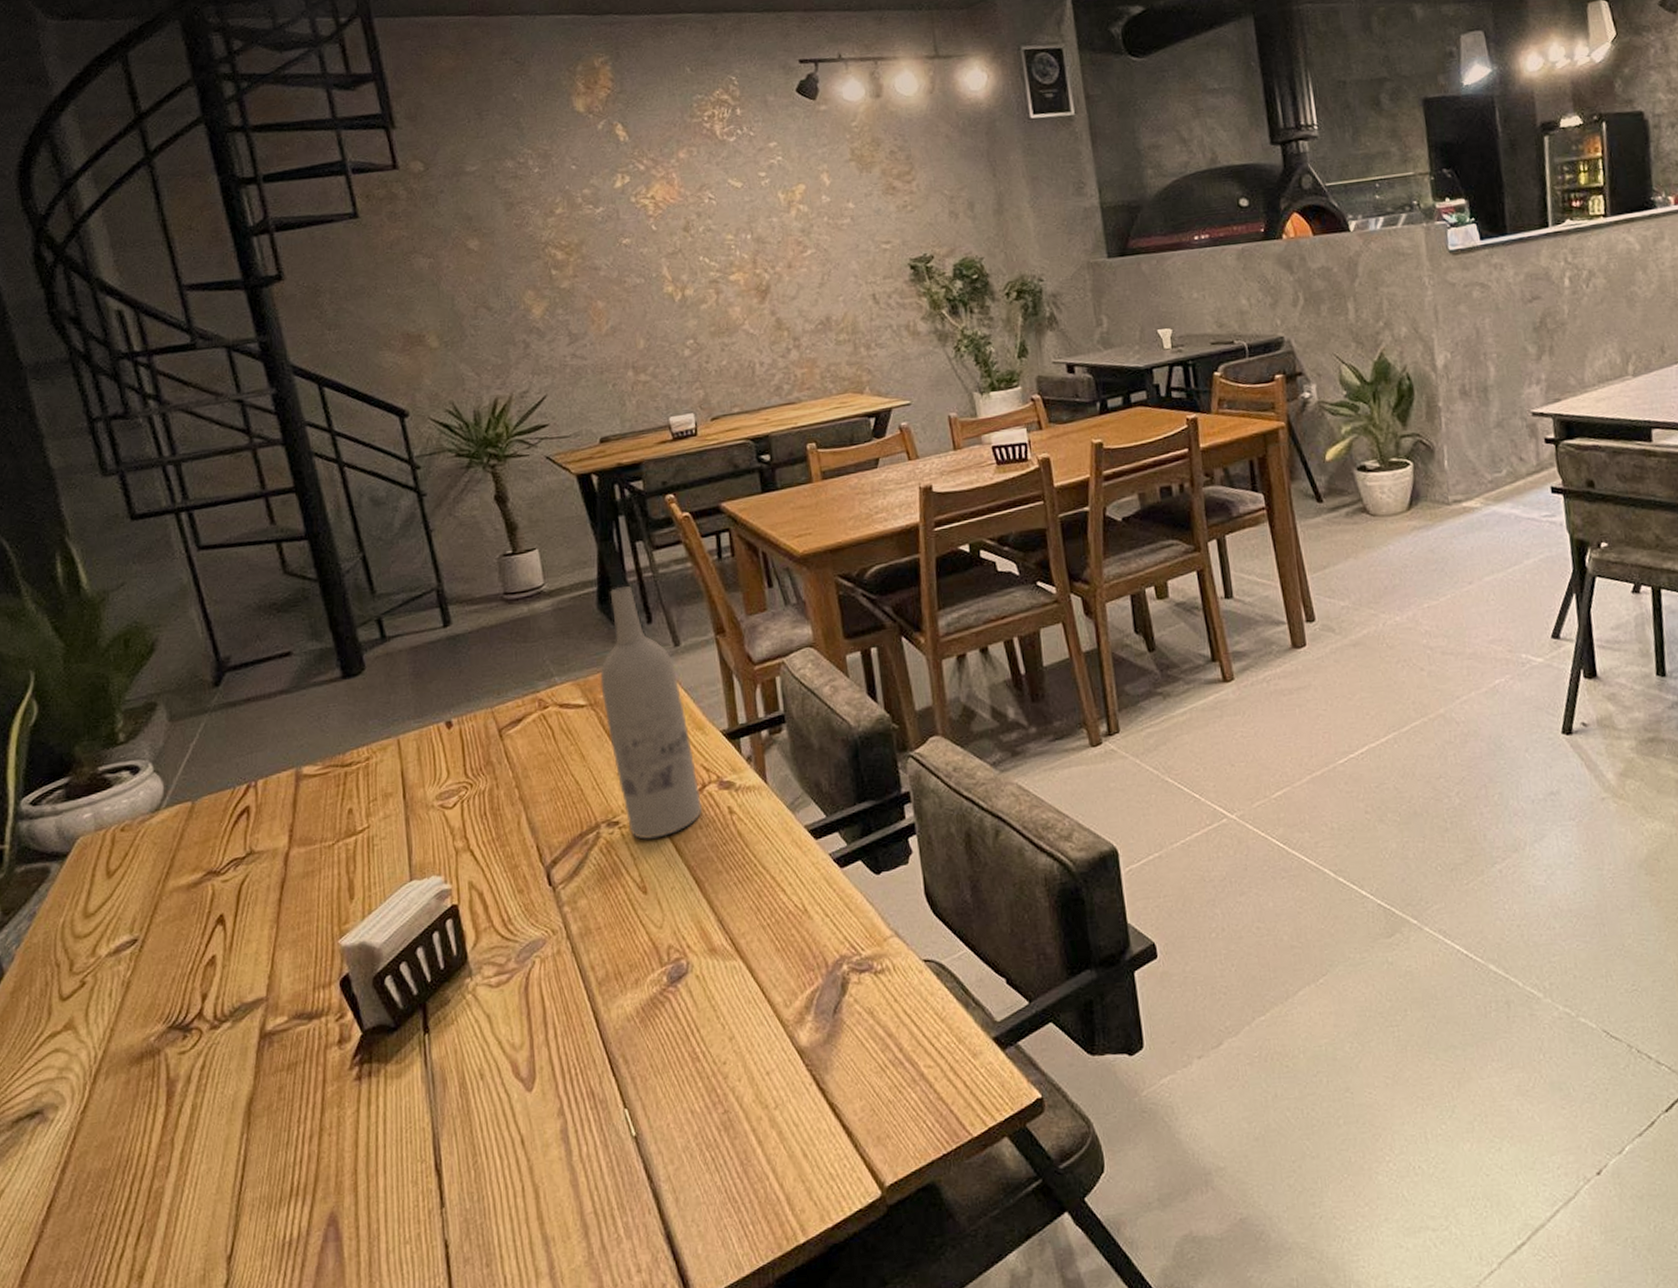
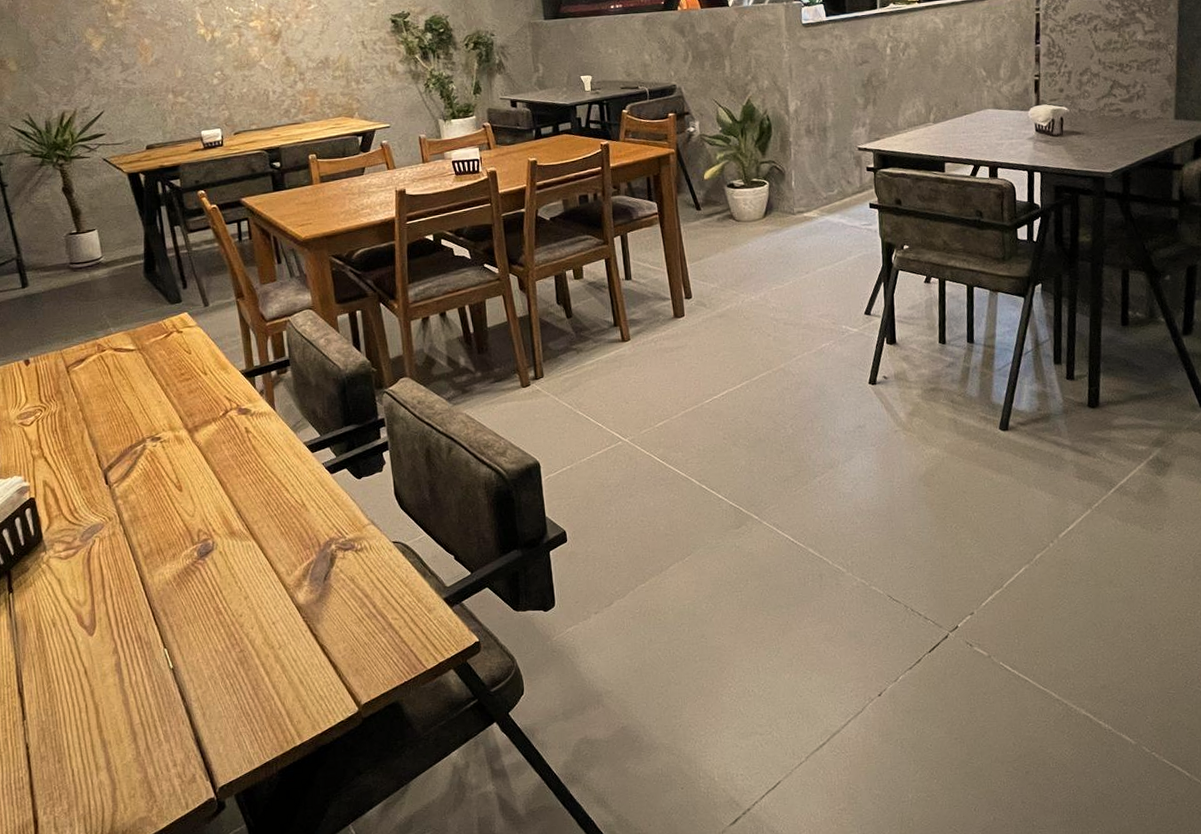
wine bottle: present [600,586,702,840] -> none [146,260,225,451]

